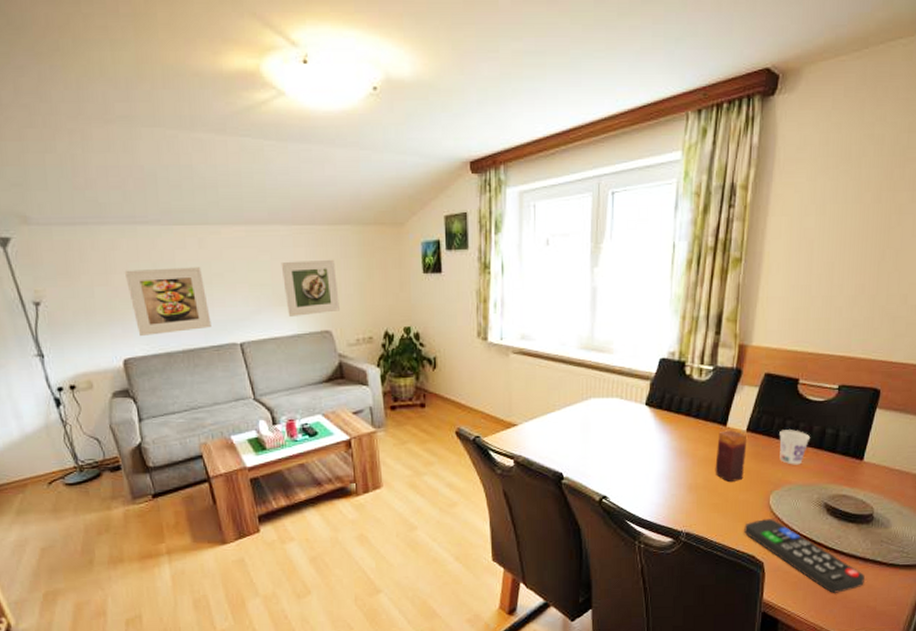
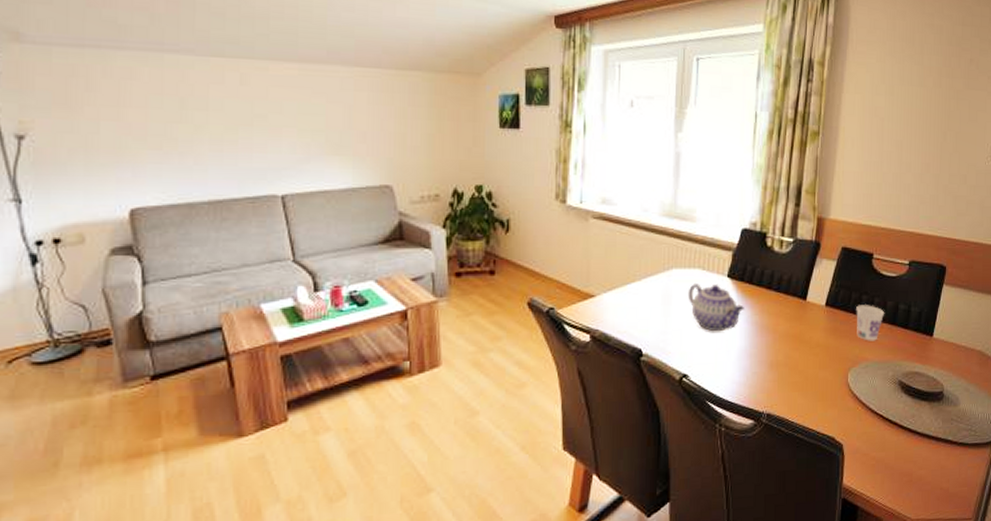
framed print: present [124,267,211,336] -> none [142,104,247,182]
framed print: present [281,259,340,317] -> none [338,106,404,168]
teapot: none [606,411,662,457] -> present [687,283,744,332]
candle: present [715,430,748,482] -> none [795,304,826,359]
remote control: present [744,519,865,593] -> none [824,398,938,476]

